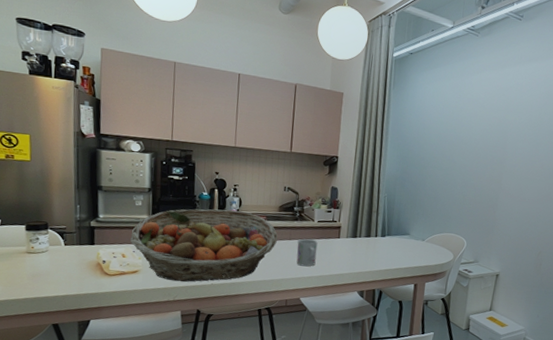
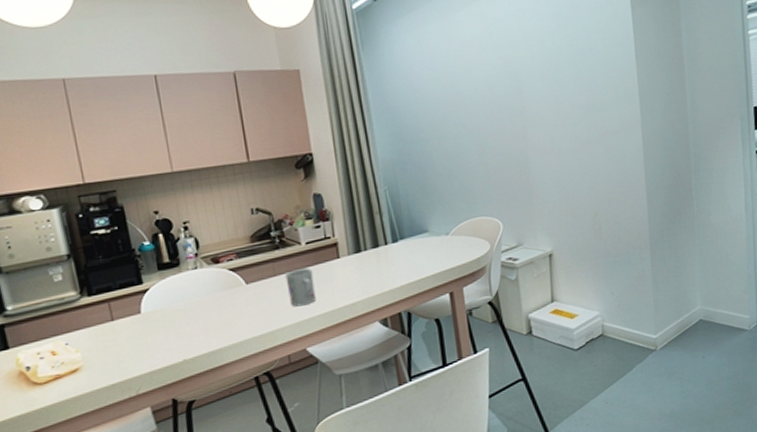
fruit basket: present [130,209,278,282] -> none [57,253,259,371]

